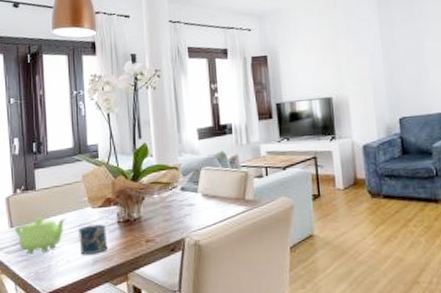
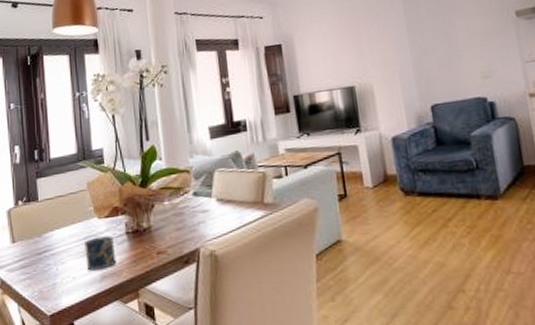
teapot: present [14,217,67,254] -> none [16,231,71,271]

